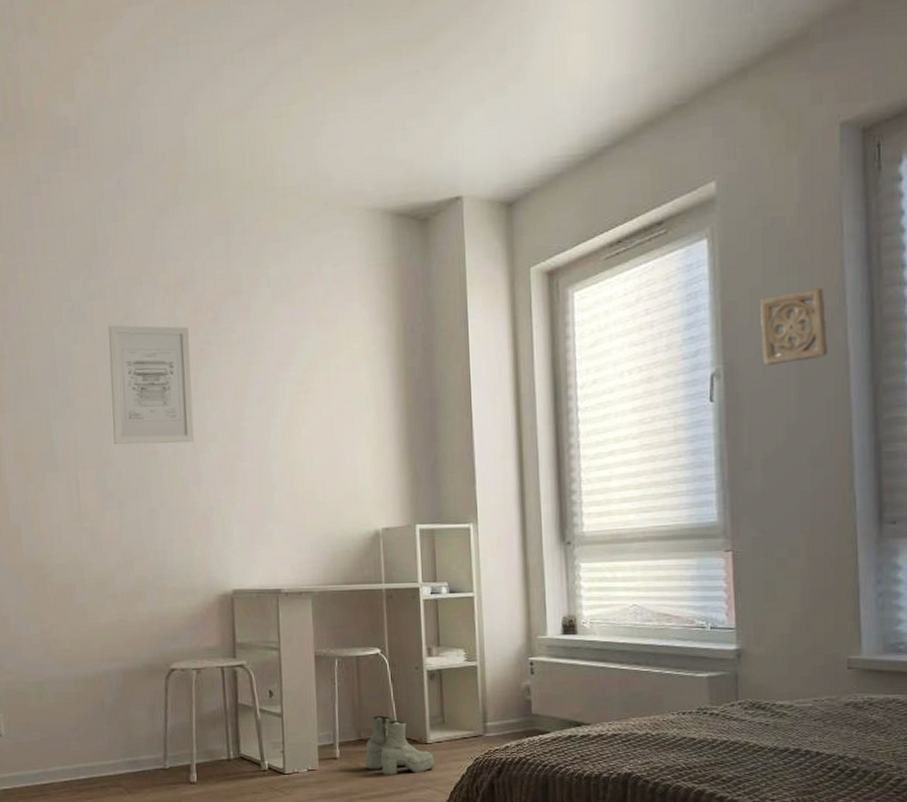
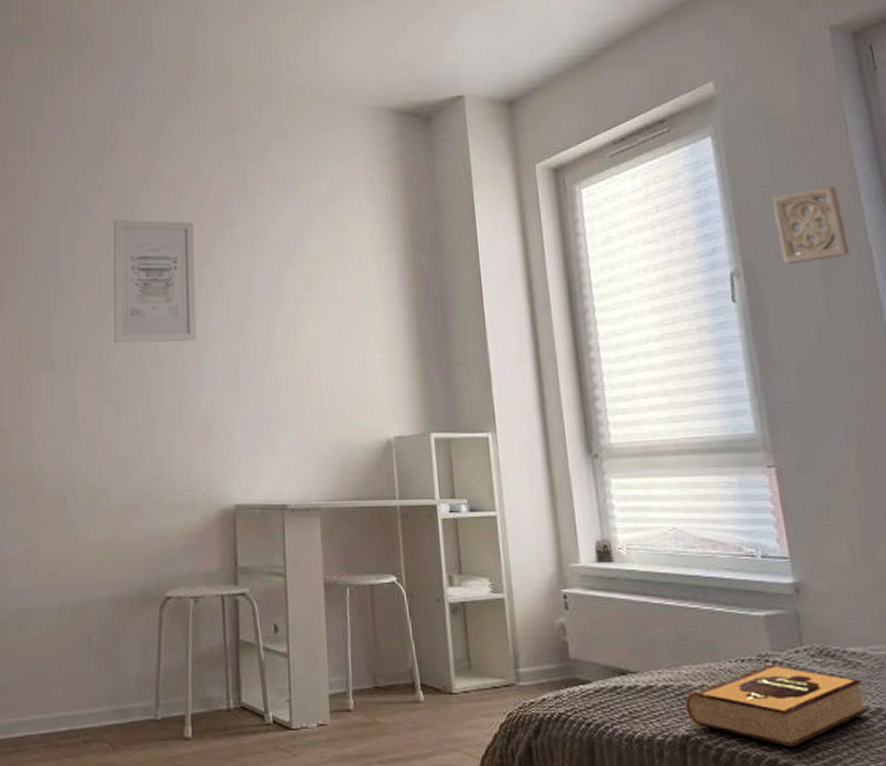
boots: present [365,715,435,775] -> none [382,657,462,733]
hardback book: none [631,715,786,780] -> present [685,664,867,747]

